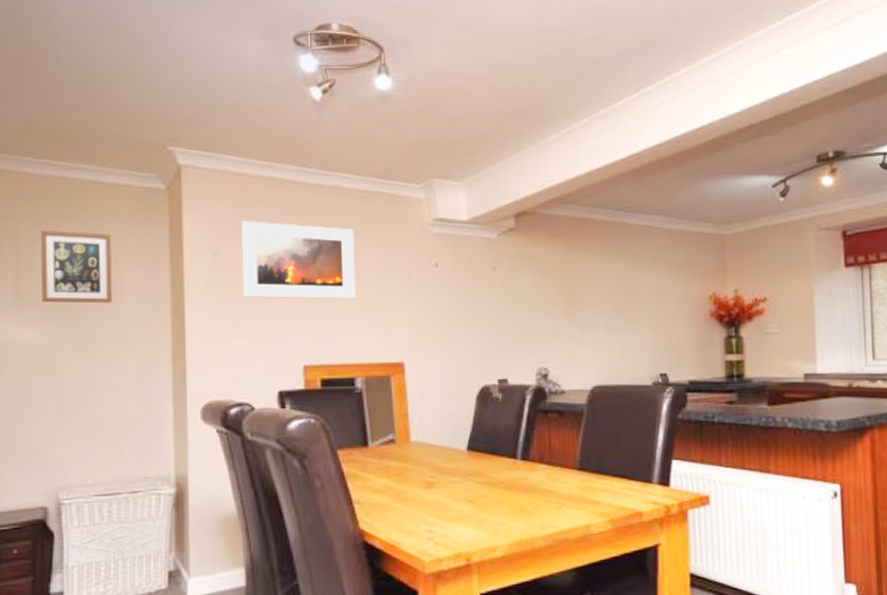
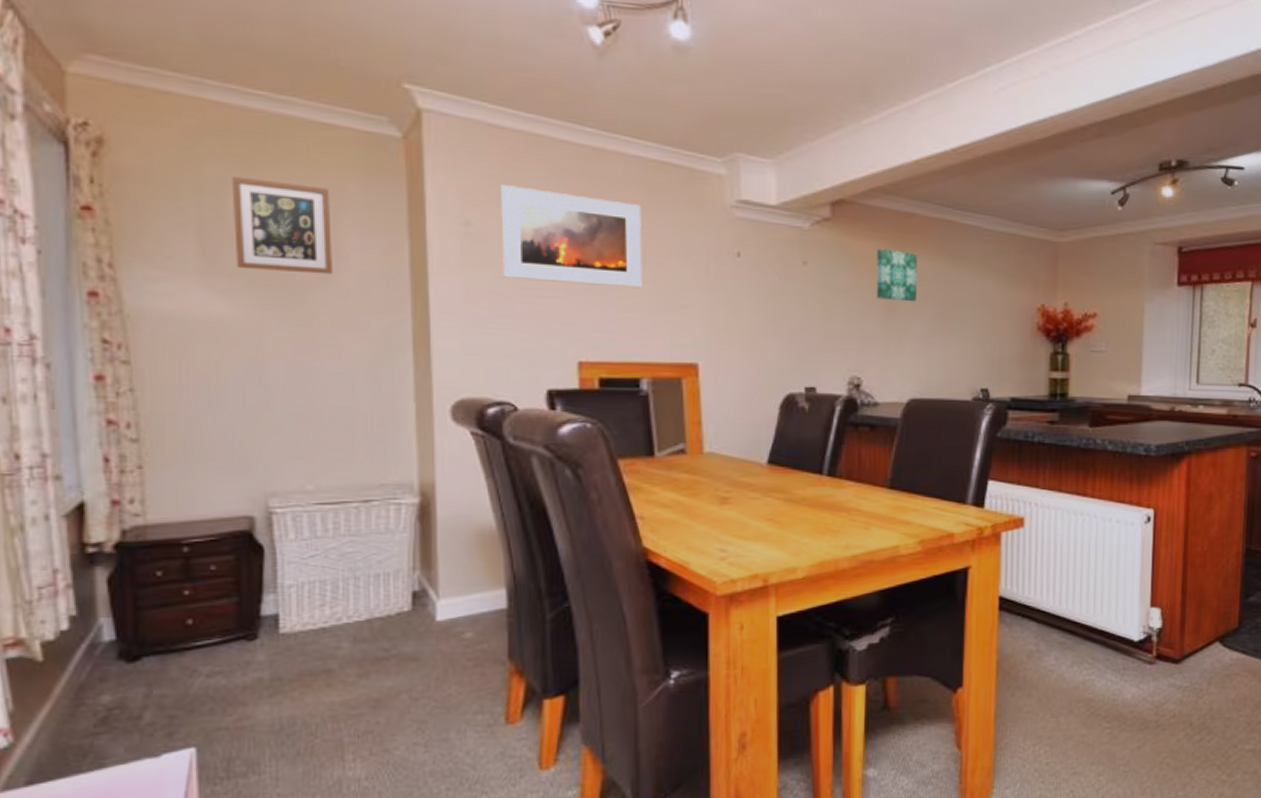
wall art: none [557,251,595,298] -> present [876,248,917,302]

